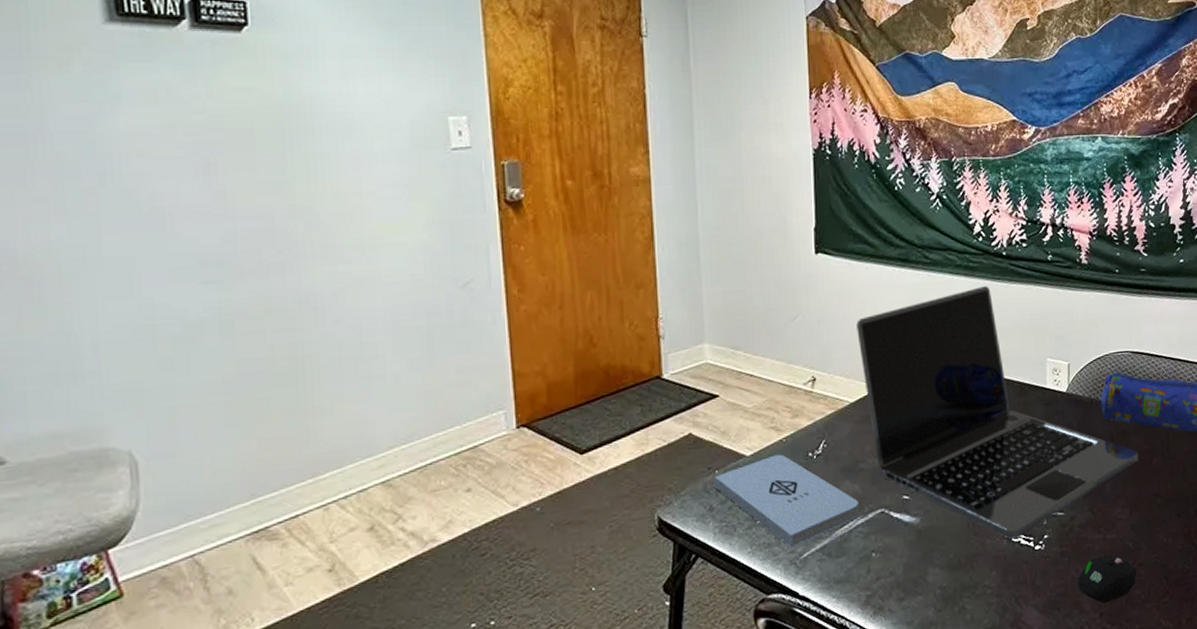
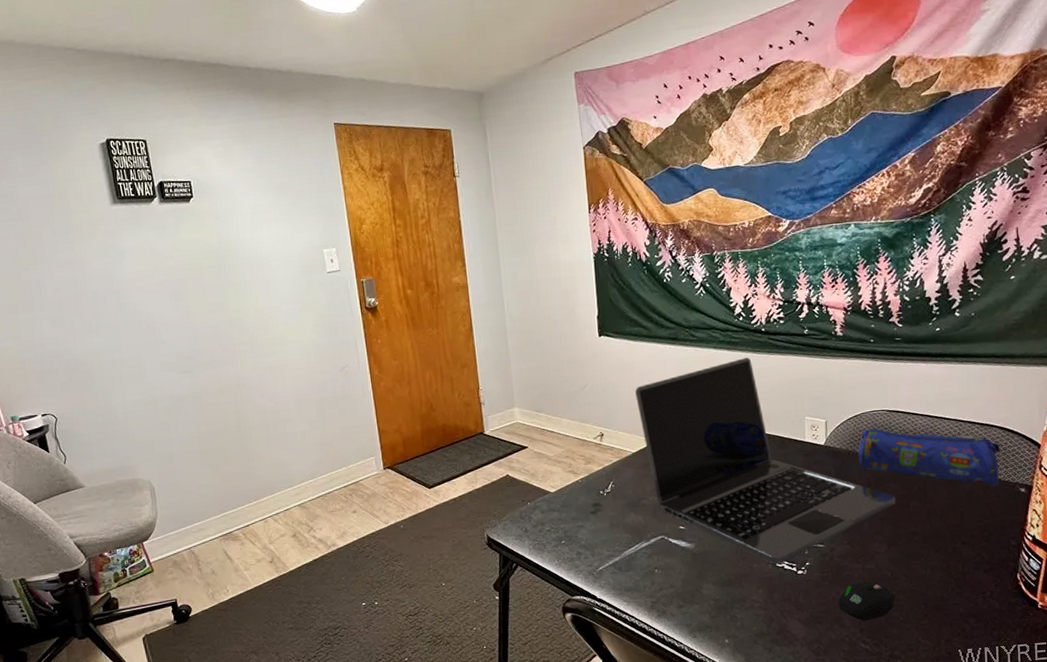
notepad: present [715,454,859,548] -> none [527,491,643,562]

